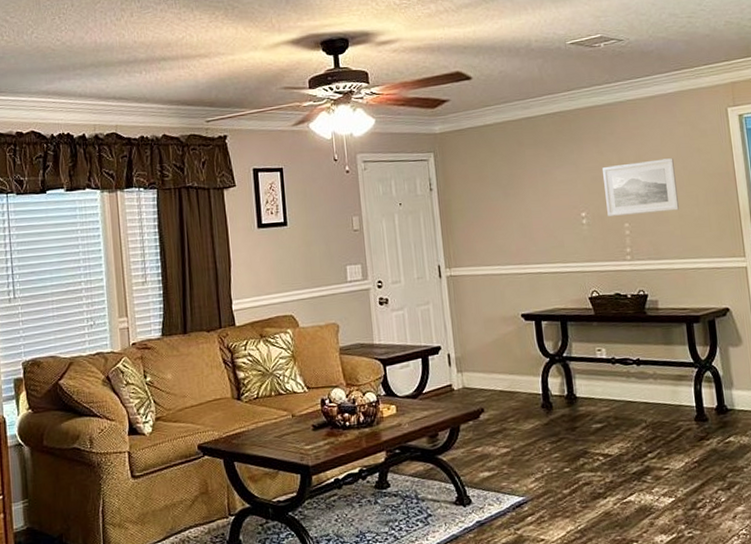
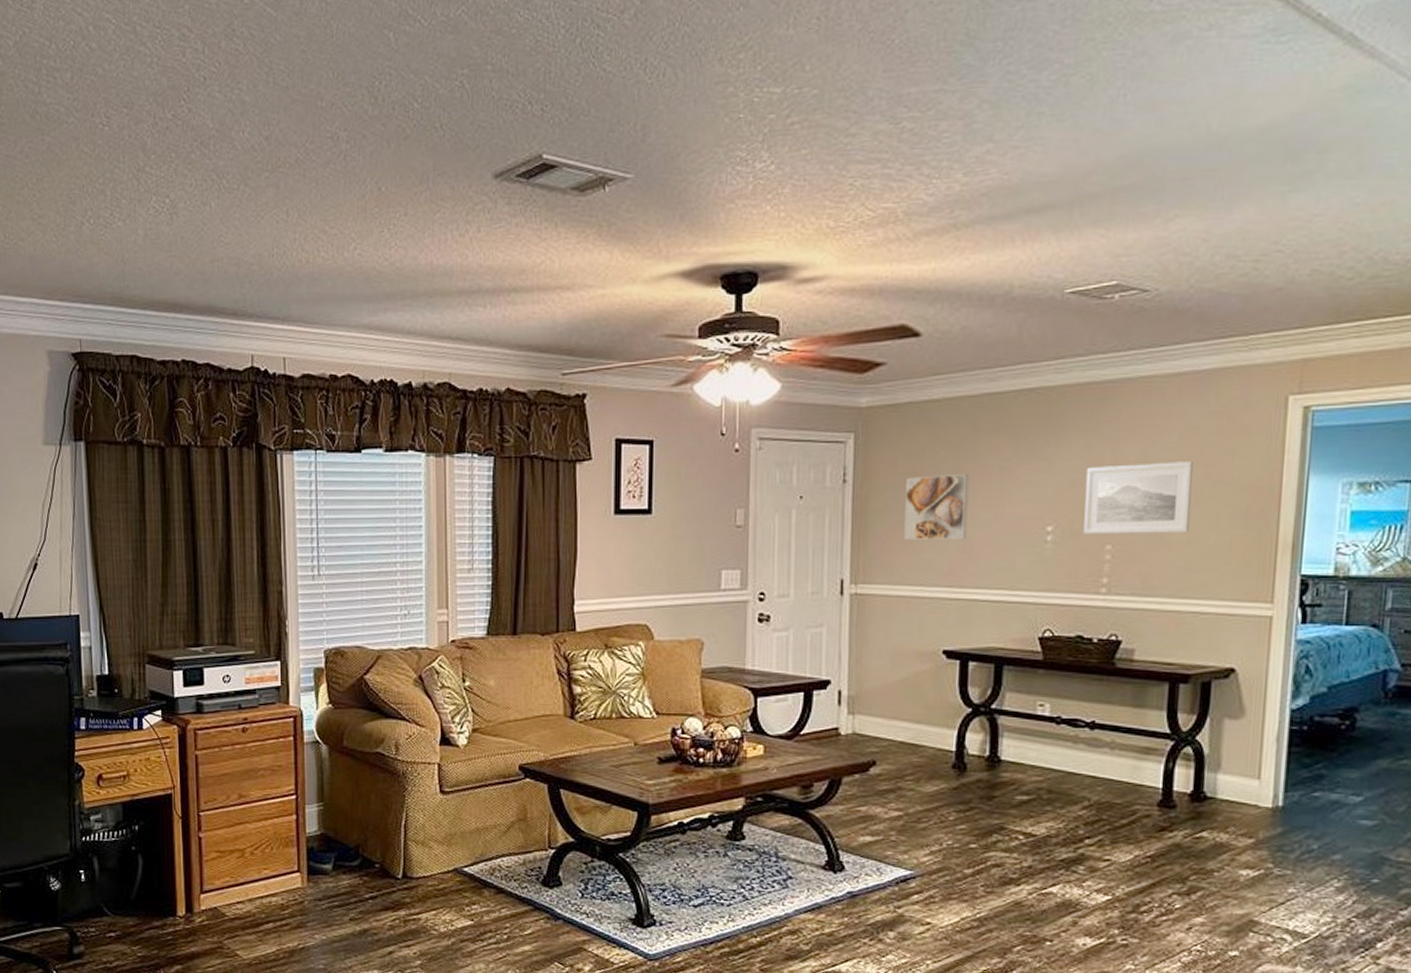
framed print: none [476,178,526,231] -> present [904,475,969,540]

